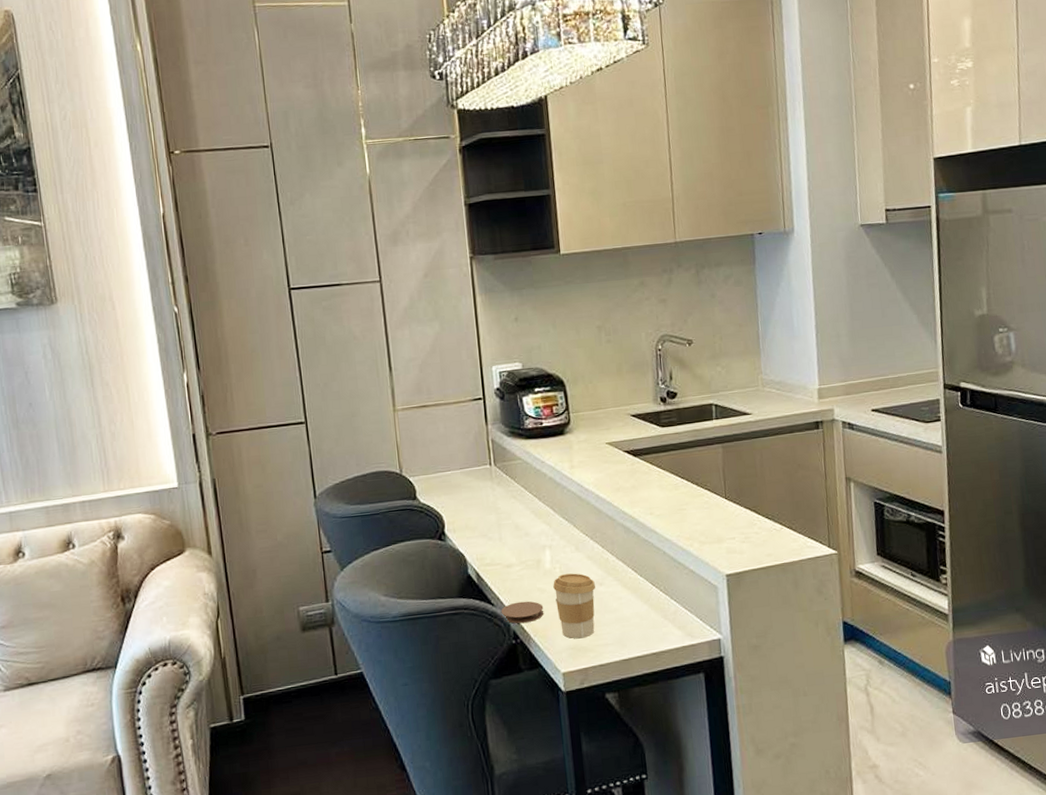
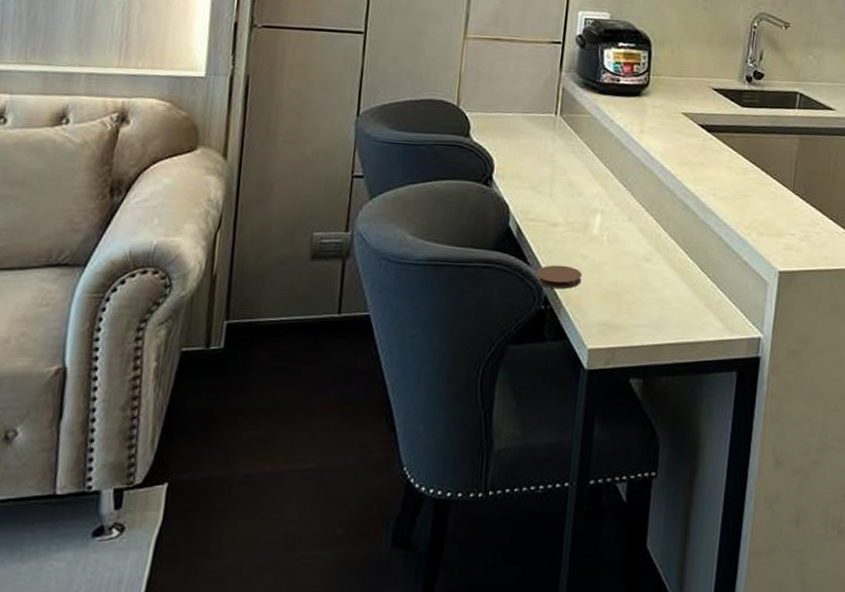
coffee cup: present [553,573,595,639] -> none [596,243,642,315]

